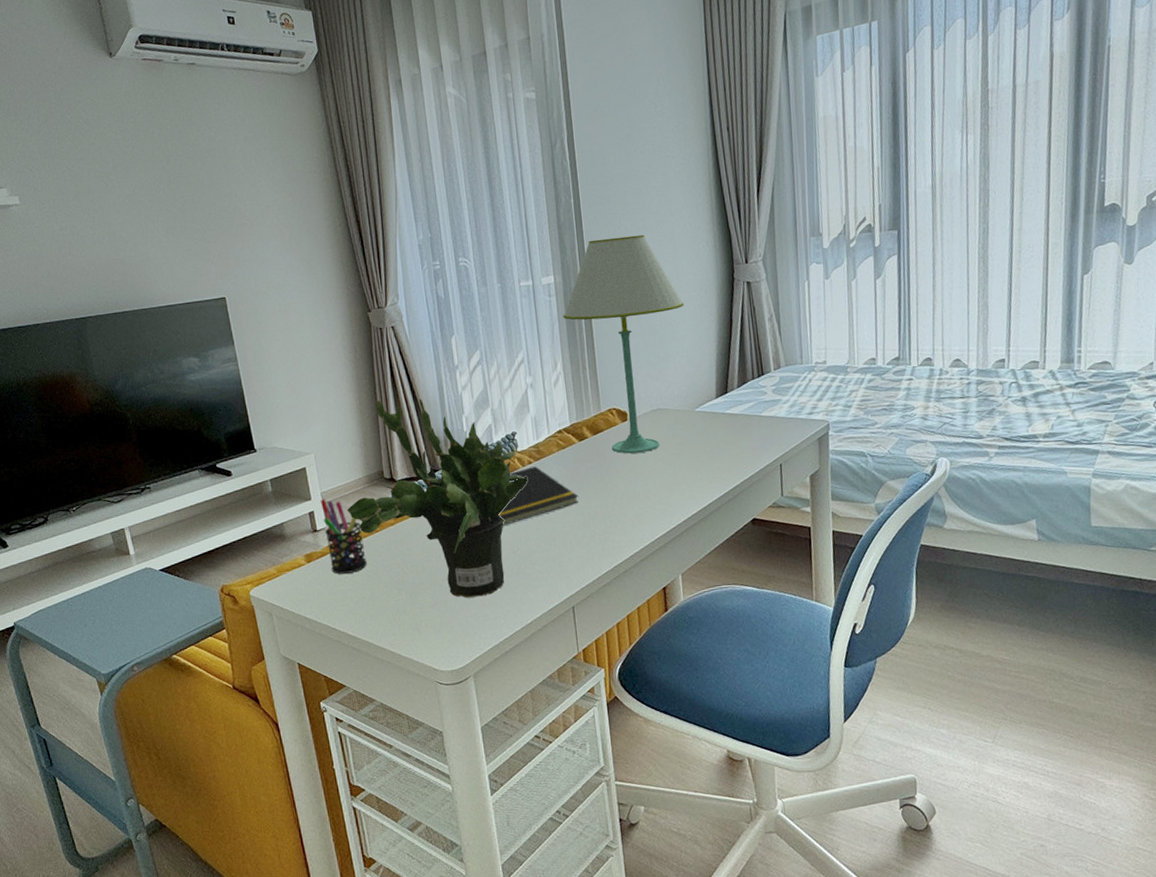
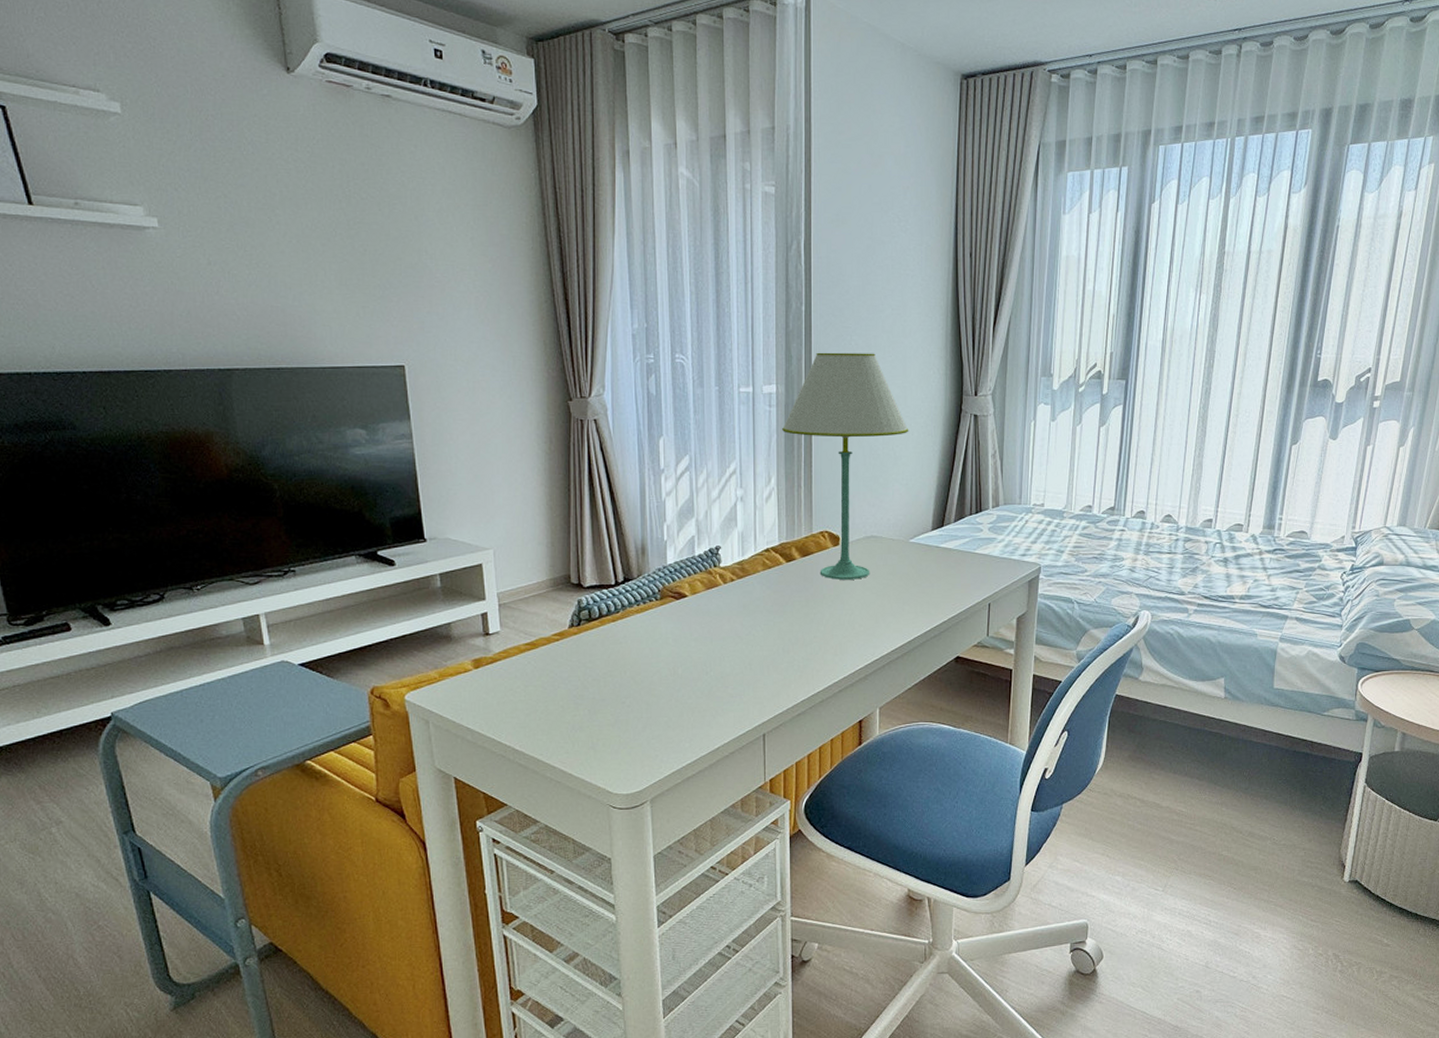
pen holder: present [320,499,368,574] -> none [495,600,544,683]
potted plant: present [346,398,527,598] -> none [525,498,728,718]
notepad: present [498,466,579,526] -> none [693,584,781,644]

